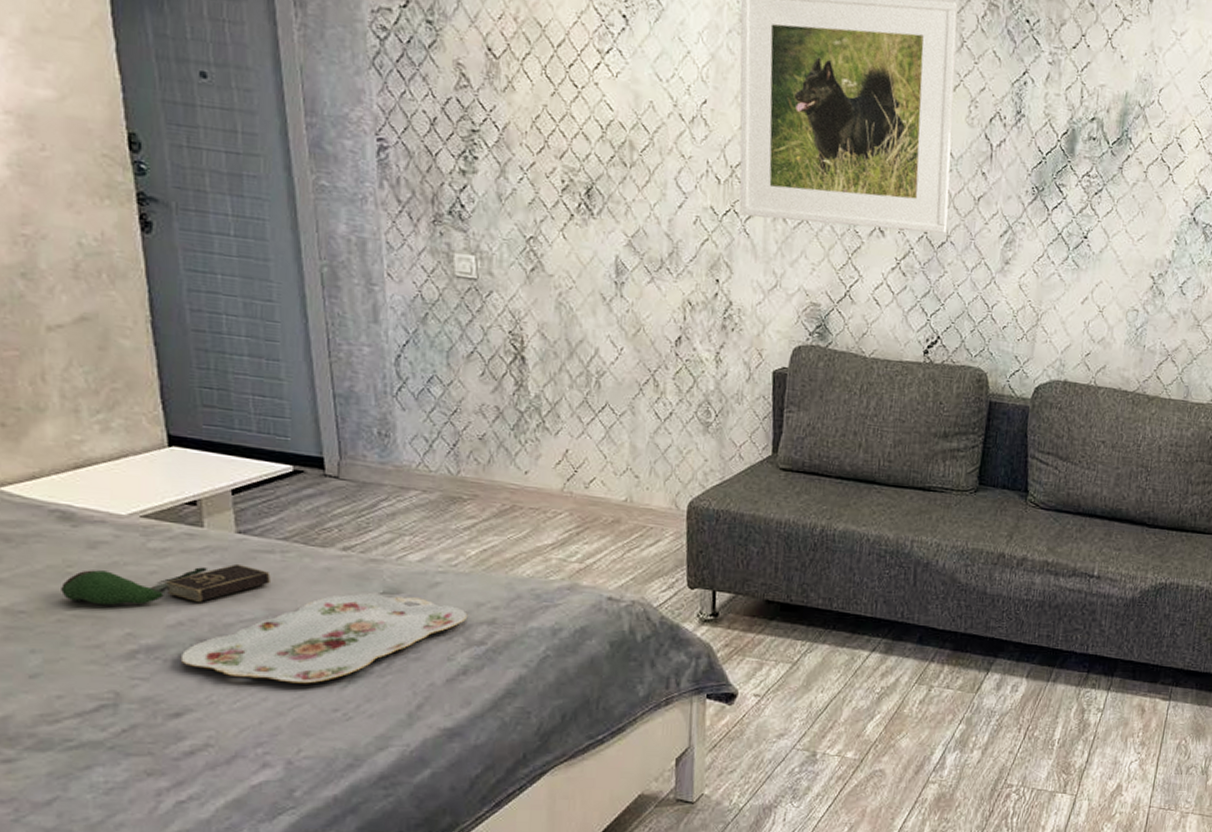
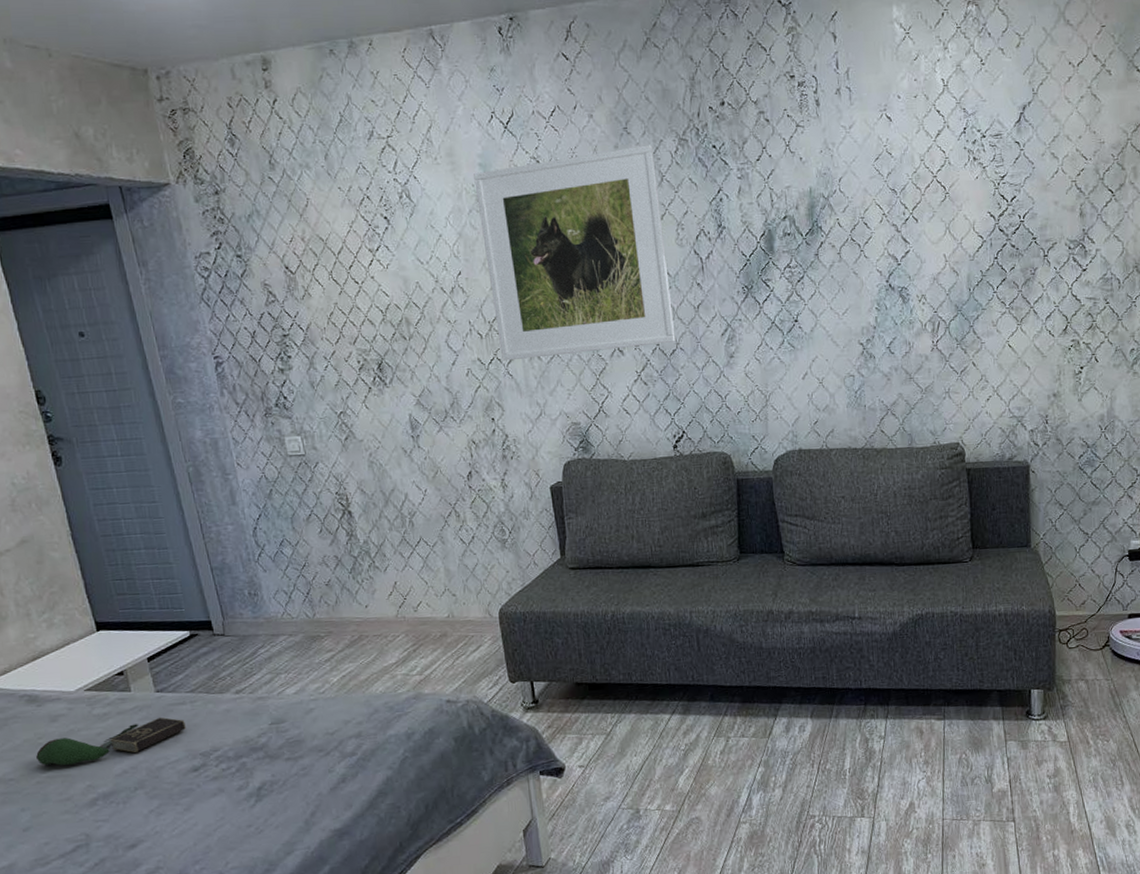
serving tray: present [180,593,468,684] -> none [128,723,339,809]

